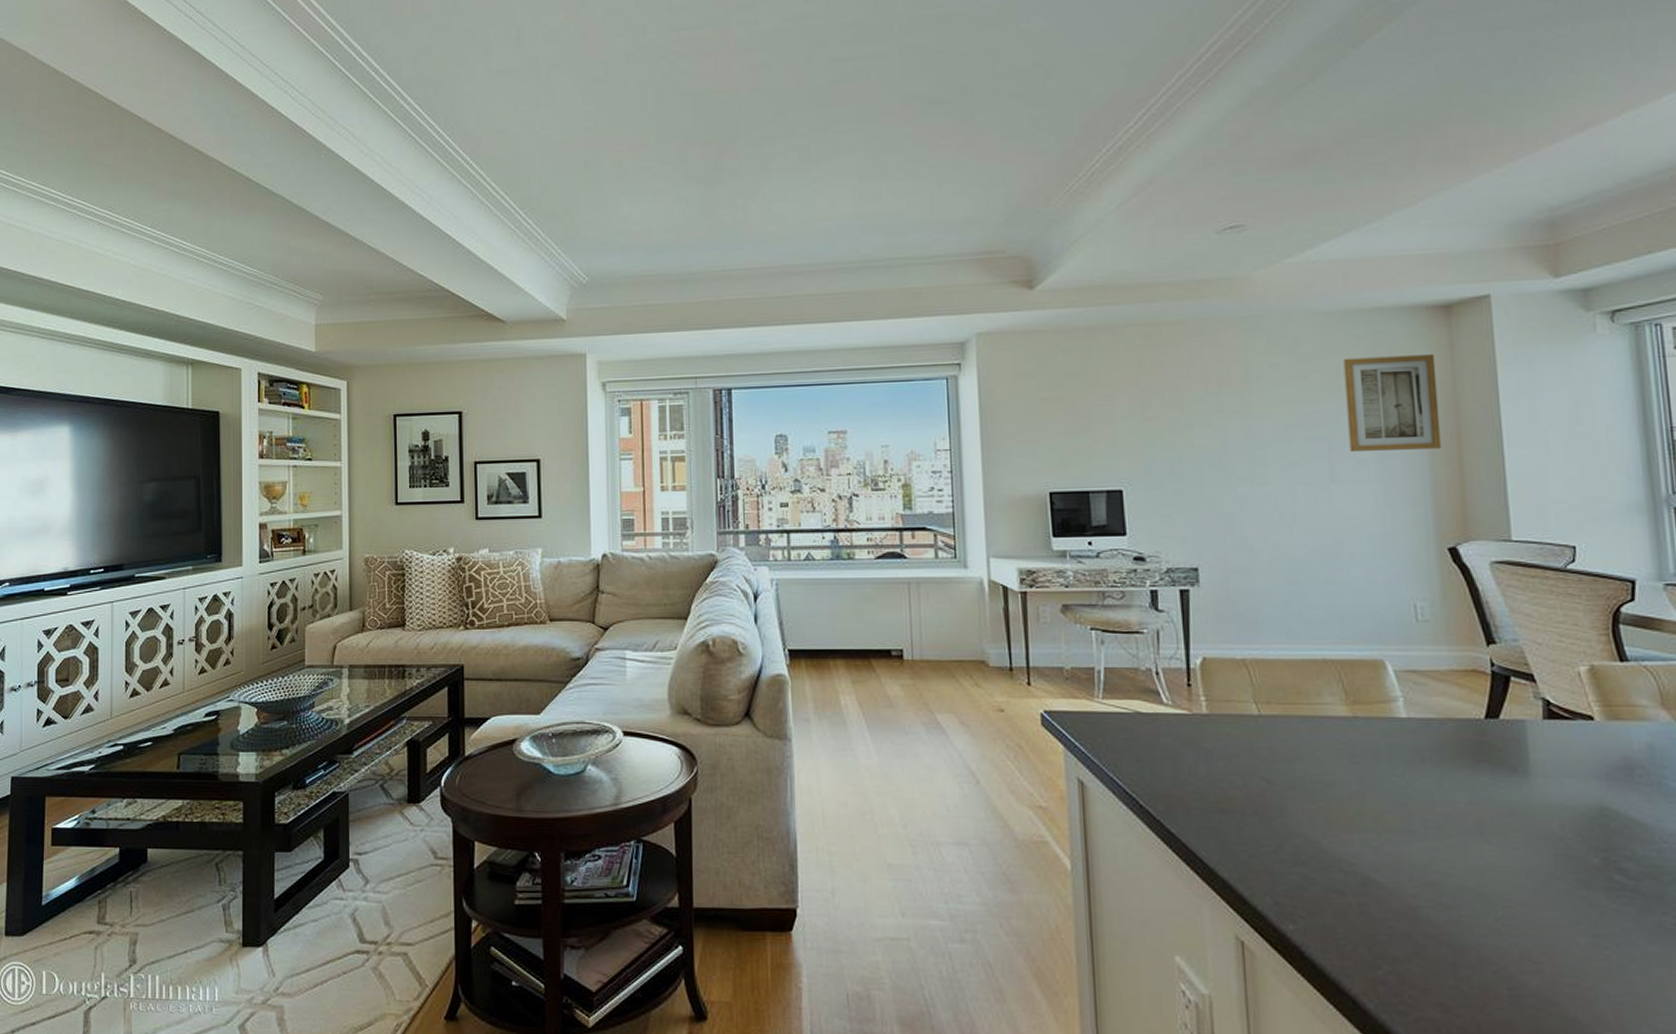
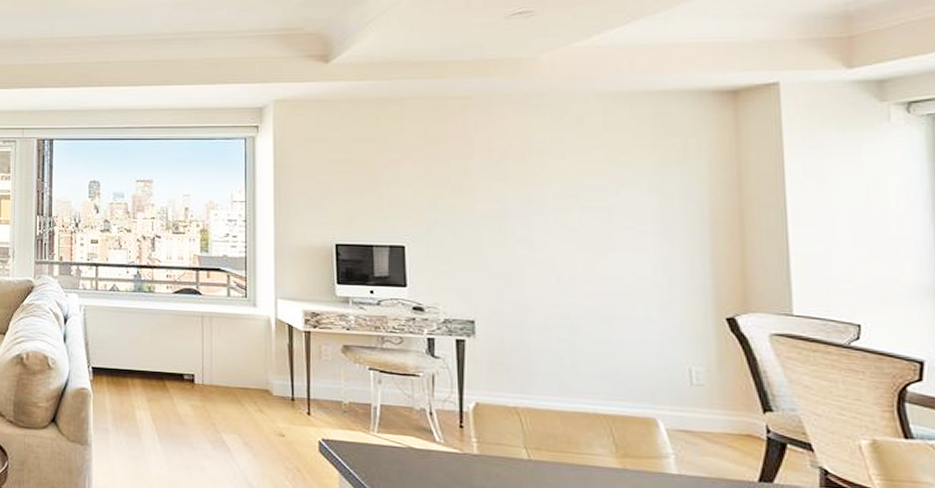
wall art: present [1343,354,1442,451] -> none [626,136,724,224]

